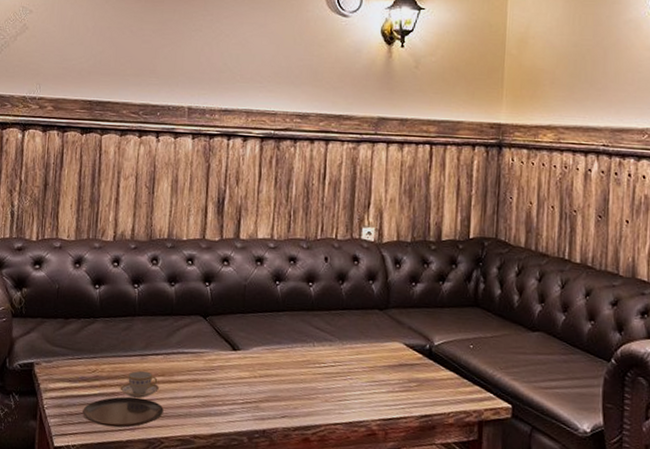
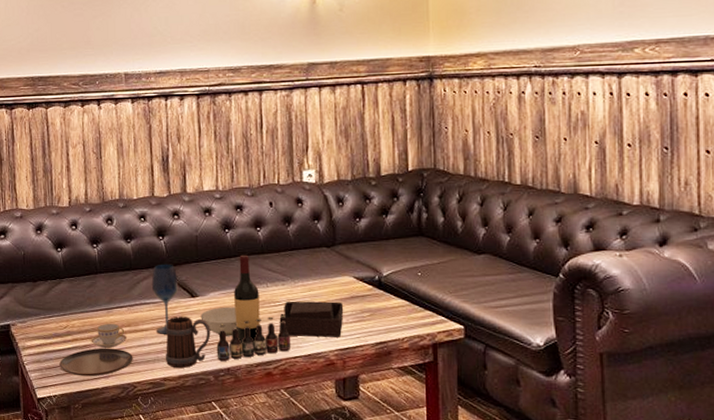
wineglass: none [192,312,221,388] -> present [152,264,179,334]
beer mug: none [197,369,250,426] -> present [165,316,211,368]
bowl: none [240,363,279,396] -> present [200,307,238,336]
beer bottle: none [253,378,333,422] -> present [216,315,292,361]
wine bottle: none [276,309,305,404] -> present [234,254,260,343]
napkin holder: none [322,363,391,407] -> present [279,301,344,337]

